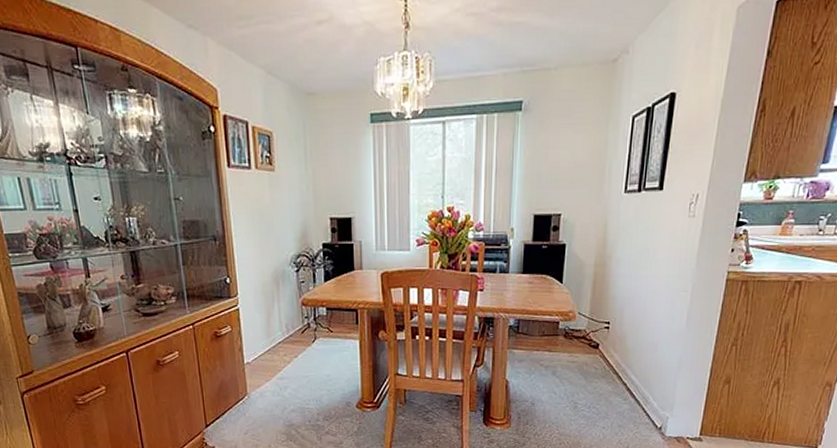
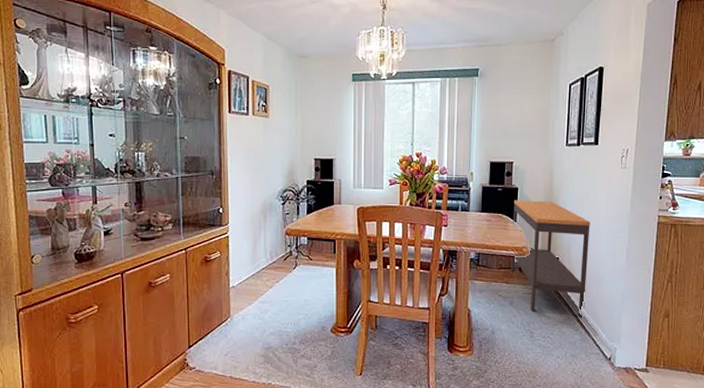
console table: none [554,258,648,386] -> present [510,200,590,318]

